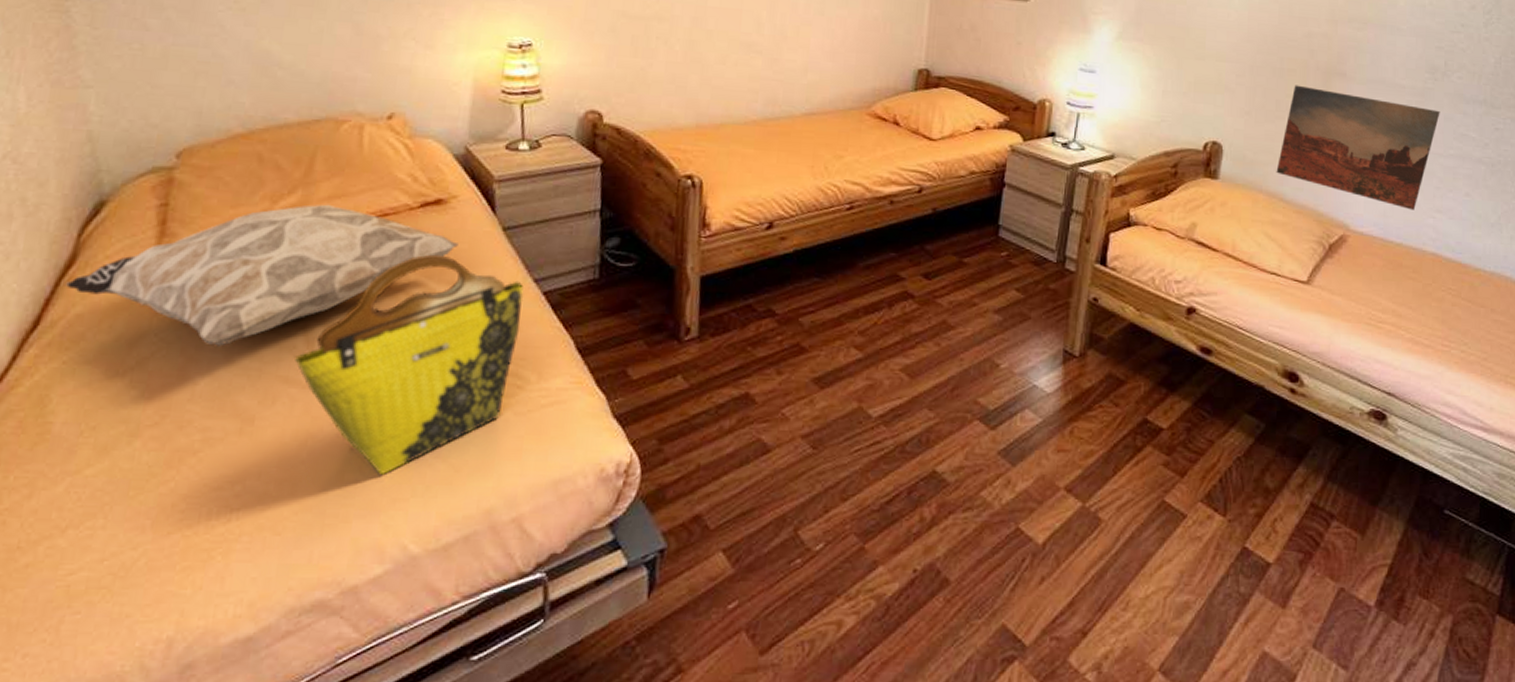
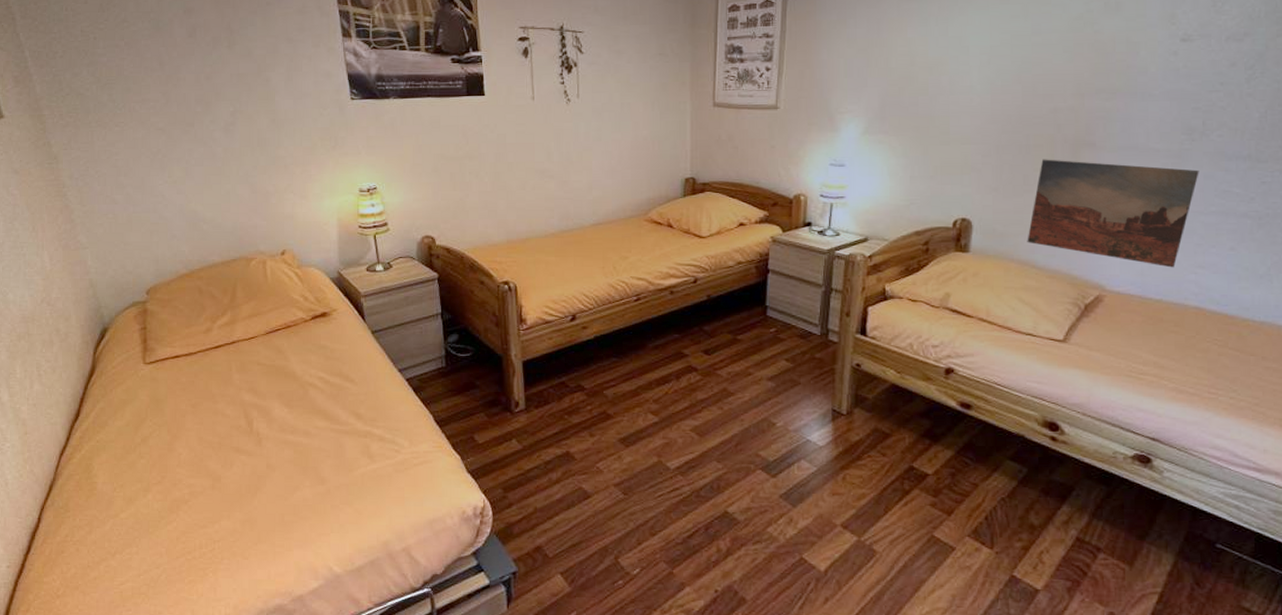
decorative pillow: present [66,204,459,346] -> none [91,321,342,427]
tote bag: present [293,254,524,474] -> none [240,354,393,516]

